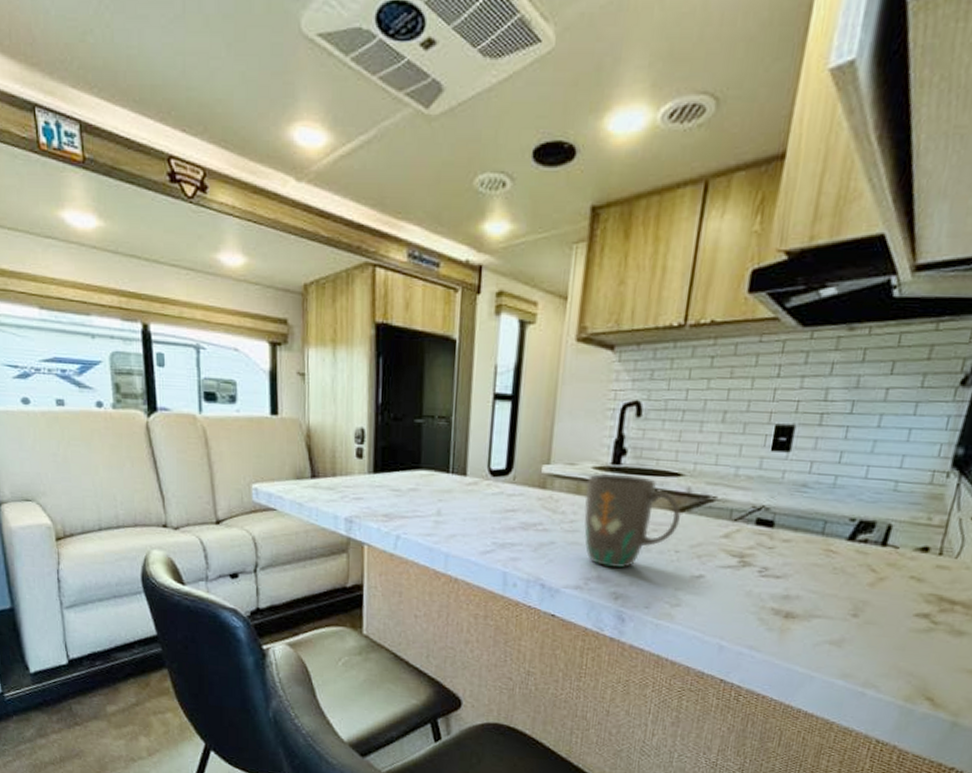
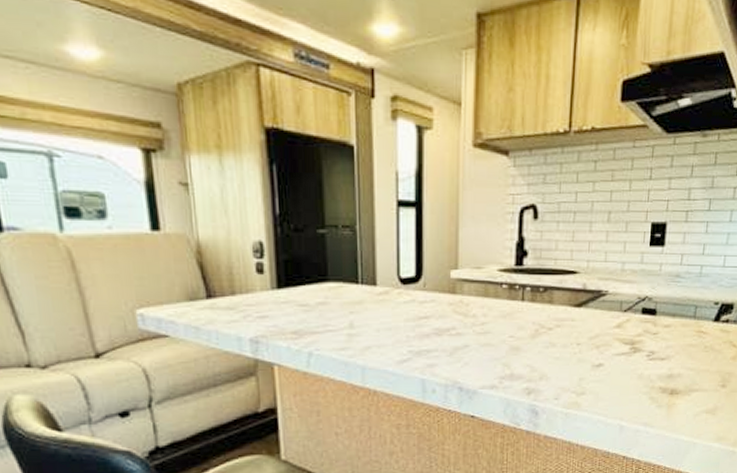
mug: present [584,473,682,569] -> none [493,275,580,365]

